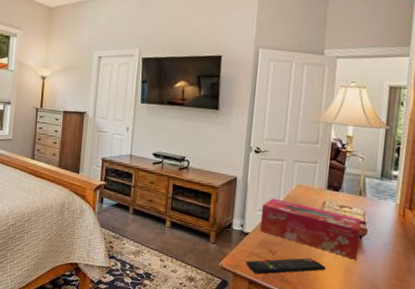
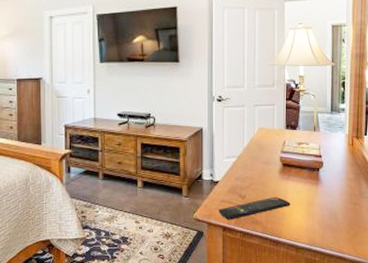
tissue box: present [259,198,362,260] -> none [228,144,318,192]

